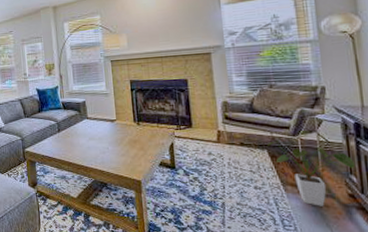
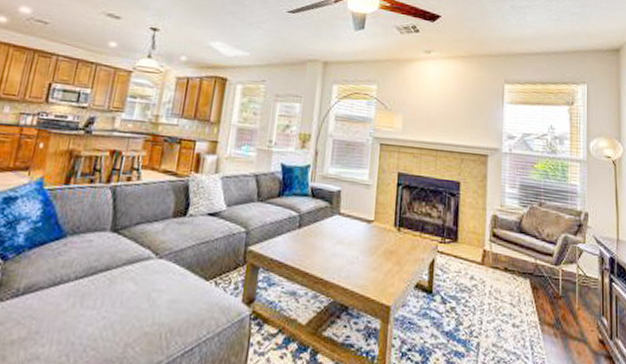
house plant: present [268,141,356,206] -> none [531,269,608,353]

